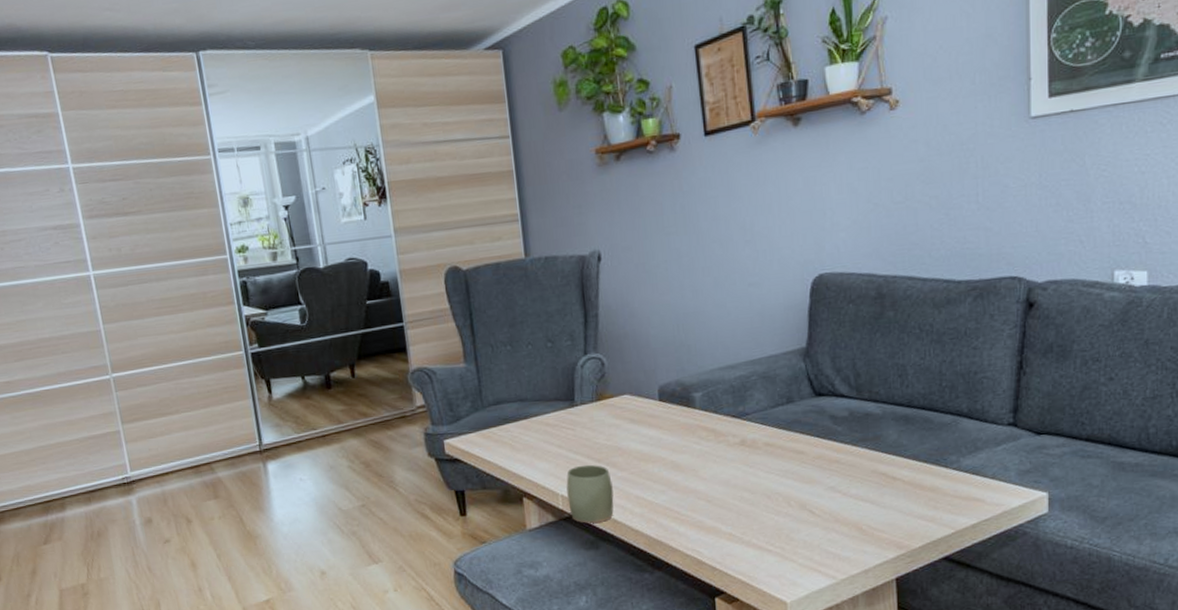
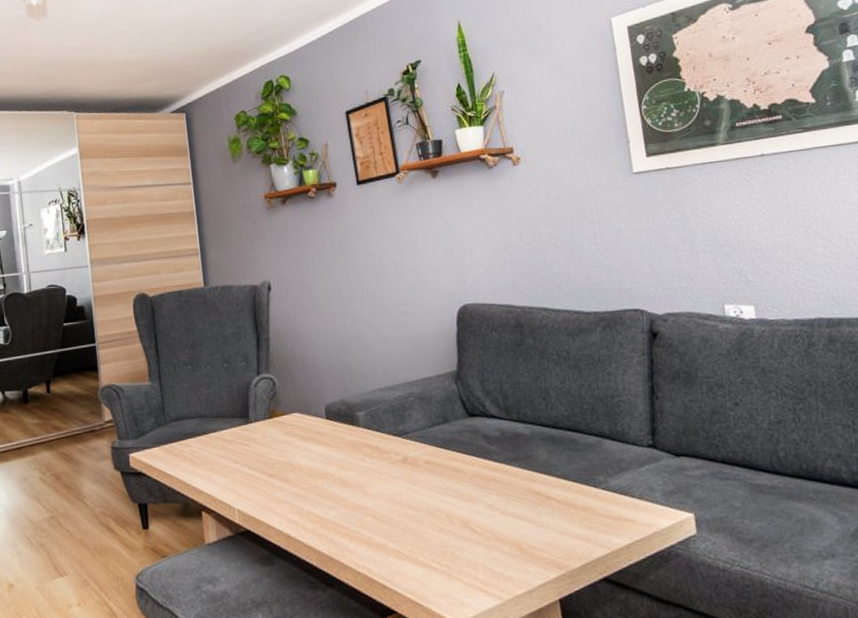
mug: present [566,464,614,524] -> none [242,479,287,538]

